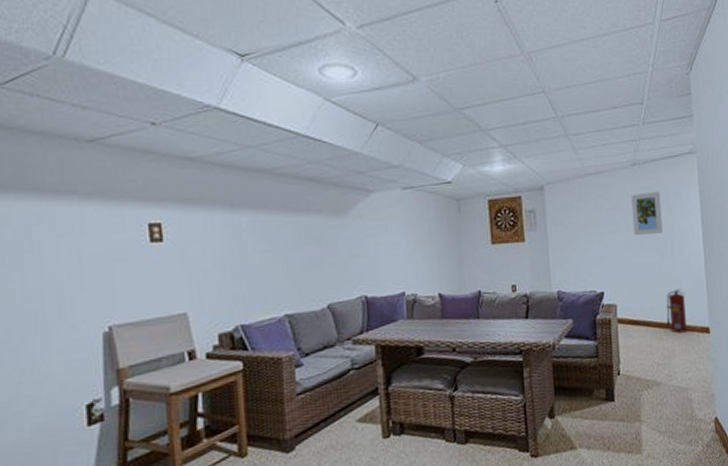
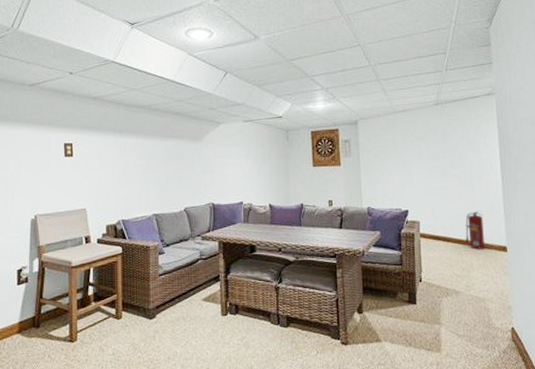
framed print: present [631,192,663,235] -> none [434,127,463,163]

